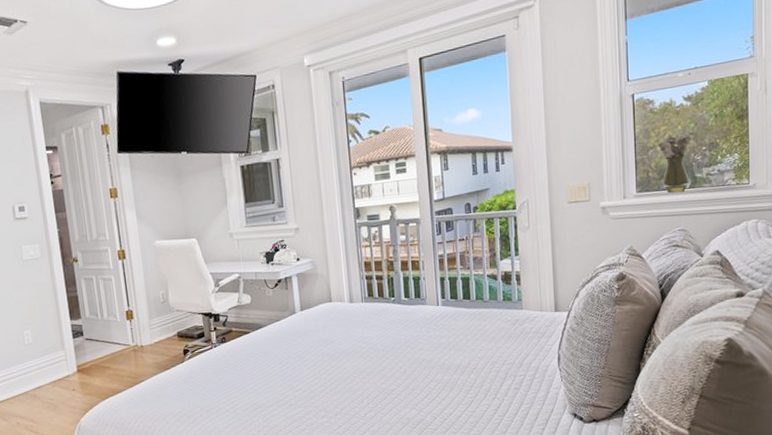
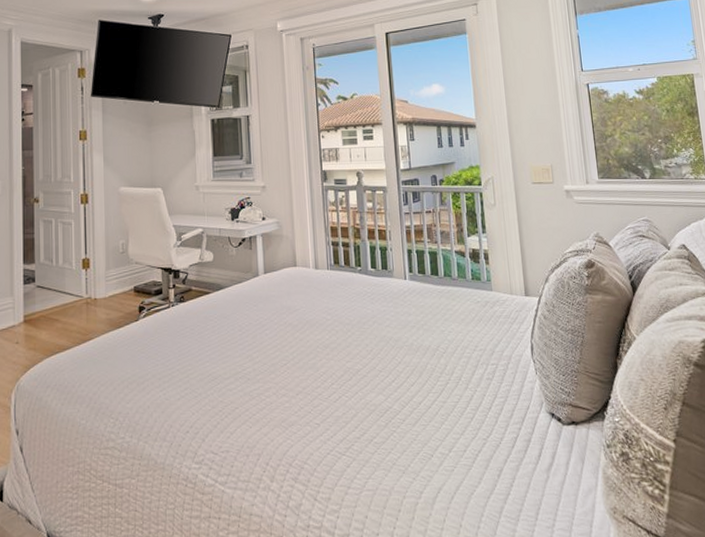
vase: present [657,133,692,194] -> none [615,123,649,183]

